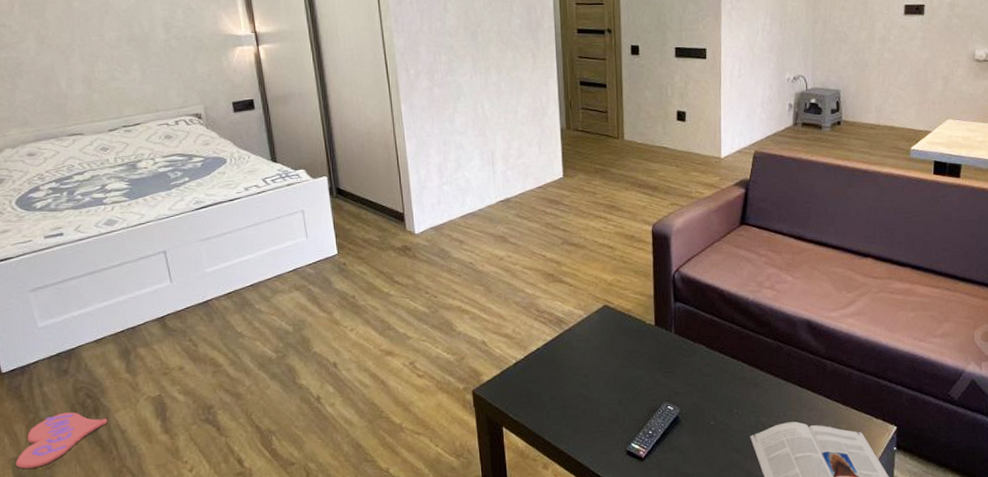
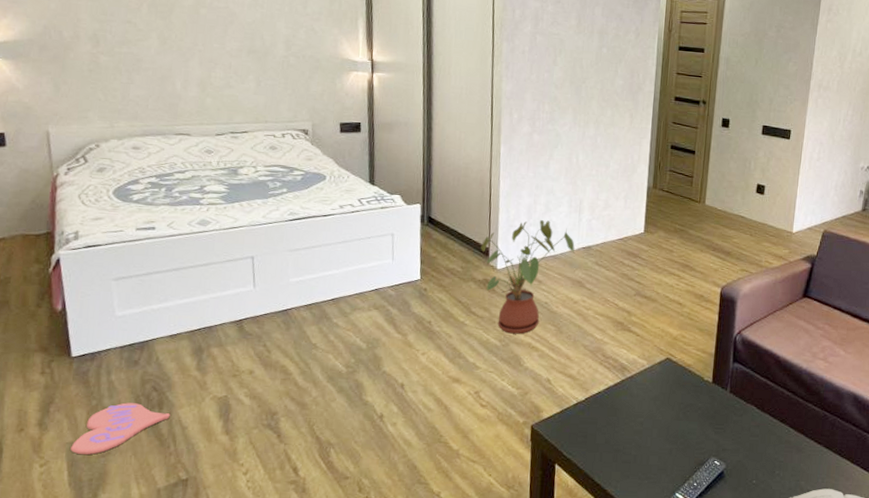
house plant: none [395,177,493,299] -> present [481,220,575,334]

